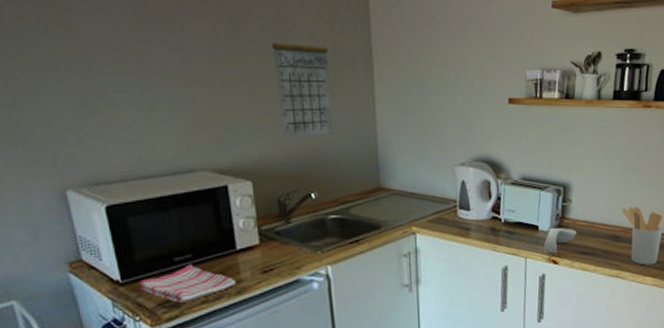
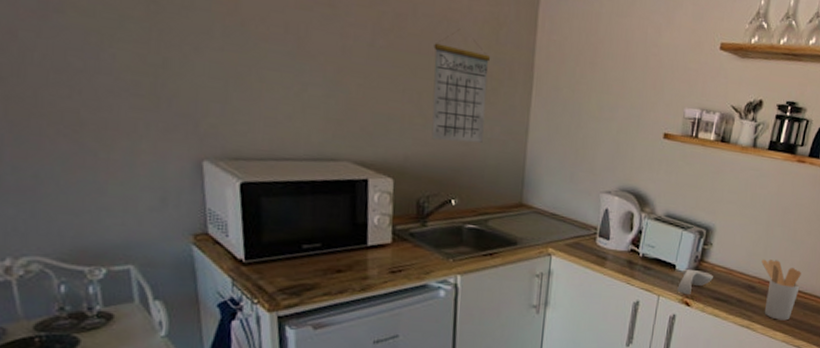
dish towel: present [138,264,236,303] -> none [262,253,362,292]

